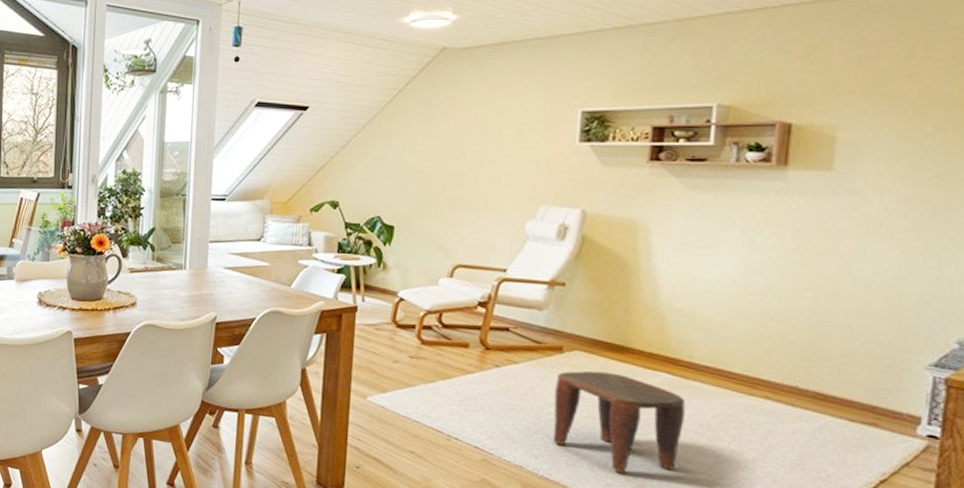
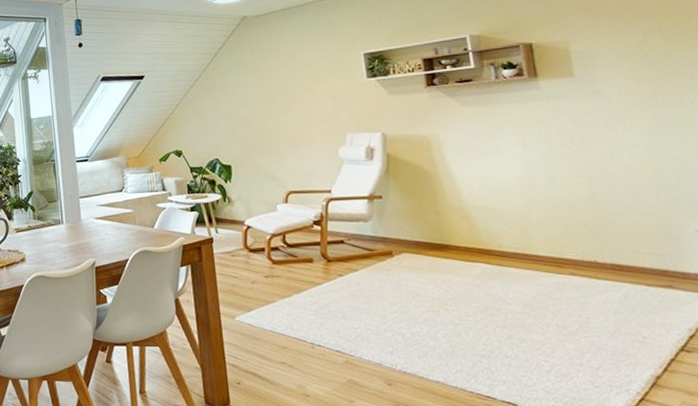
stool: present [552,370,686,474] -> none [393,268,513,359]

